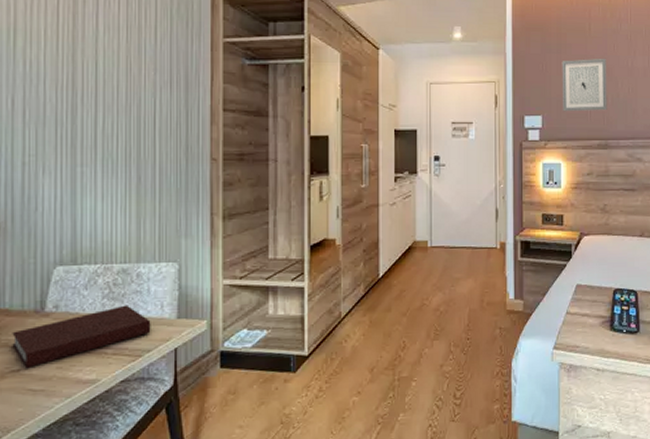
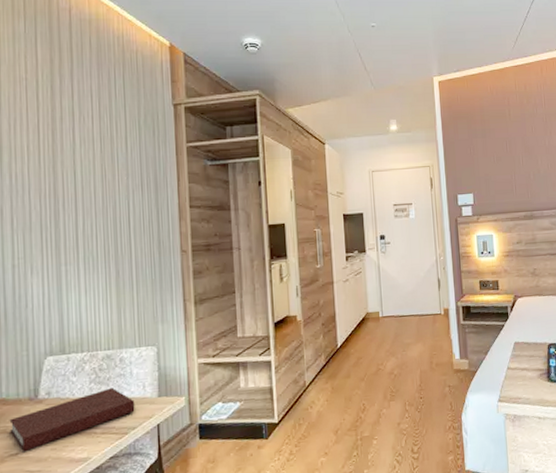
wall art: present [562,58,607,112] -> none [487,139,530,189]

